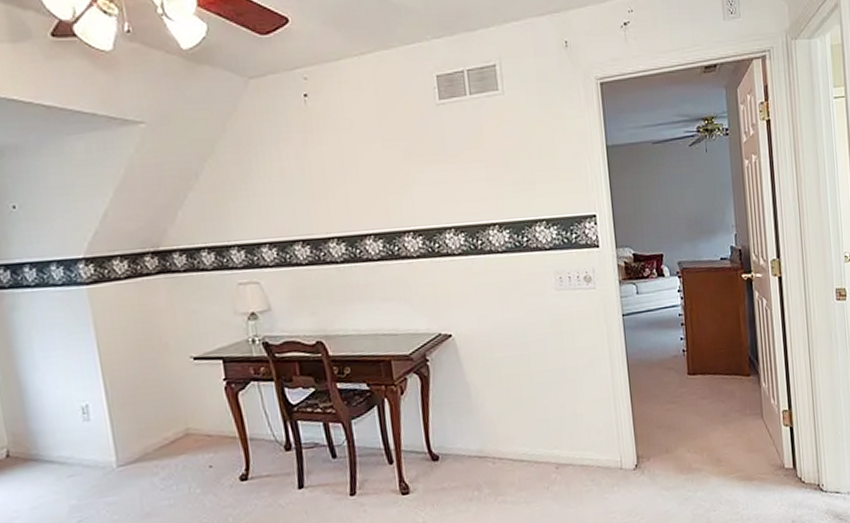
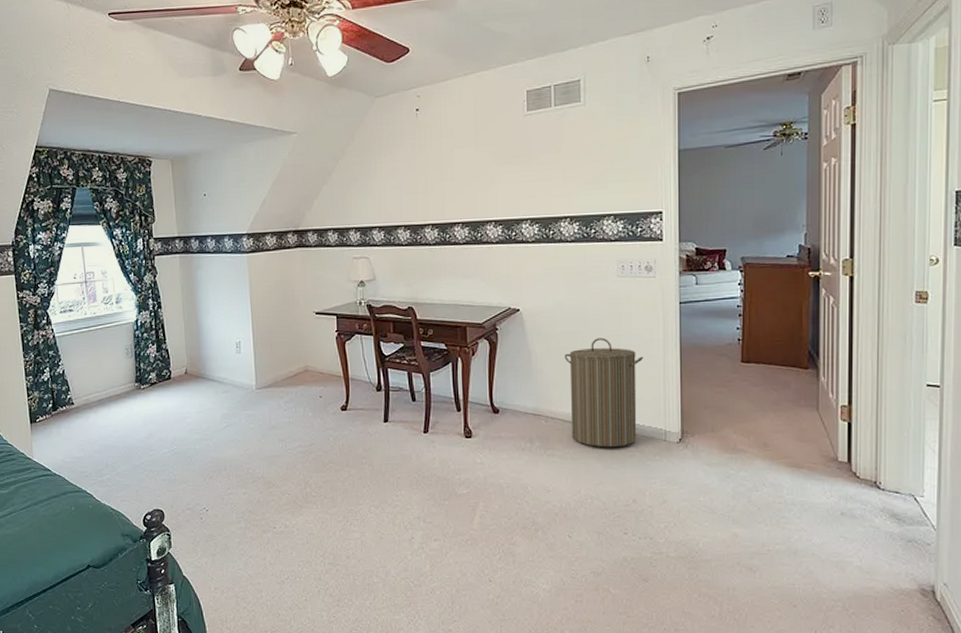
laundry hamper: none [506,360,593,486] -> present [564,338,644,448]

